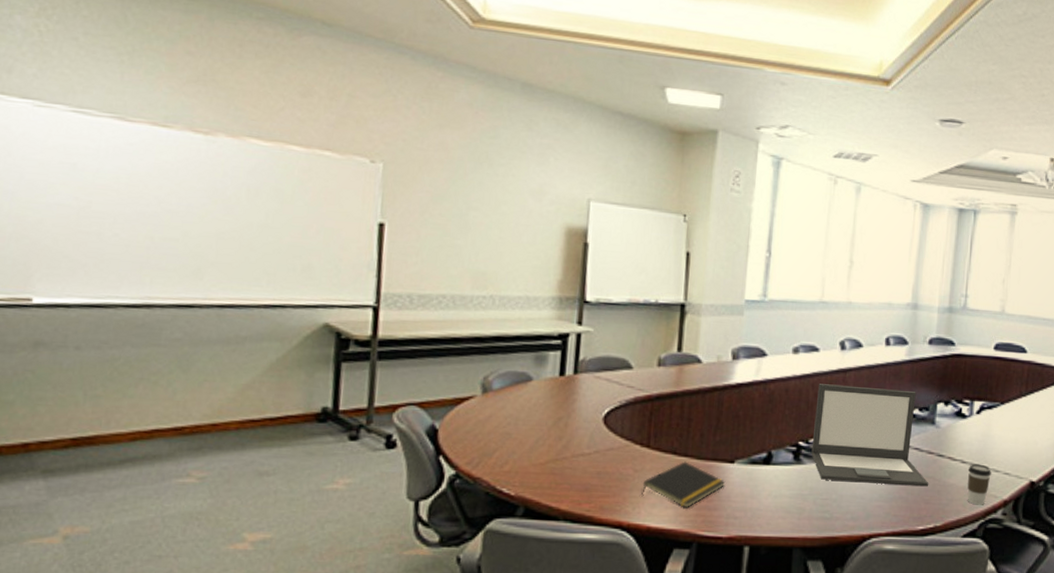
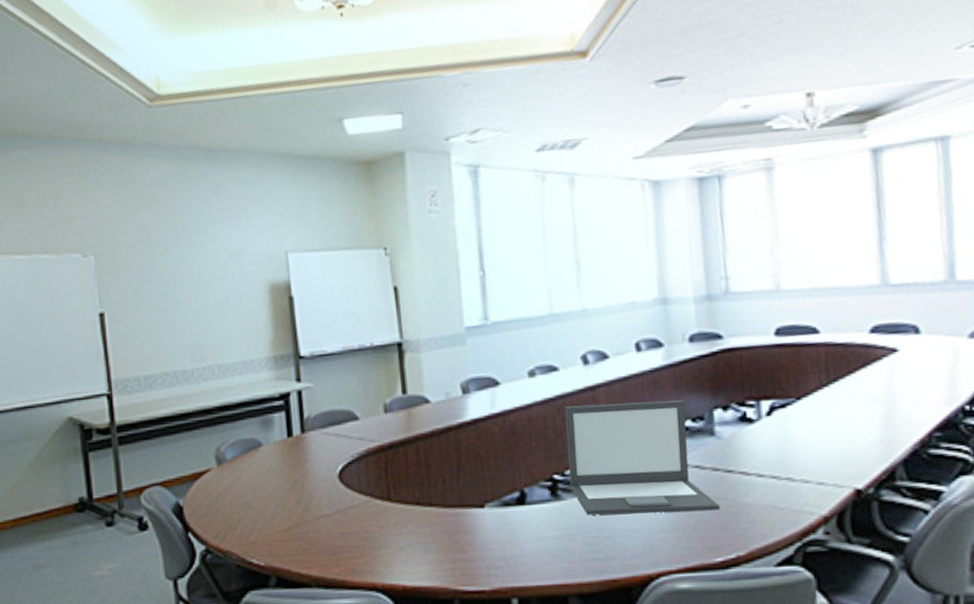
notepad: present [641,461,726,508] -> none [390,511,479,562]
coffee cup: present [967,464,992,505] -> none [767,475,800,526]

